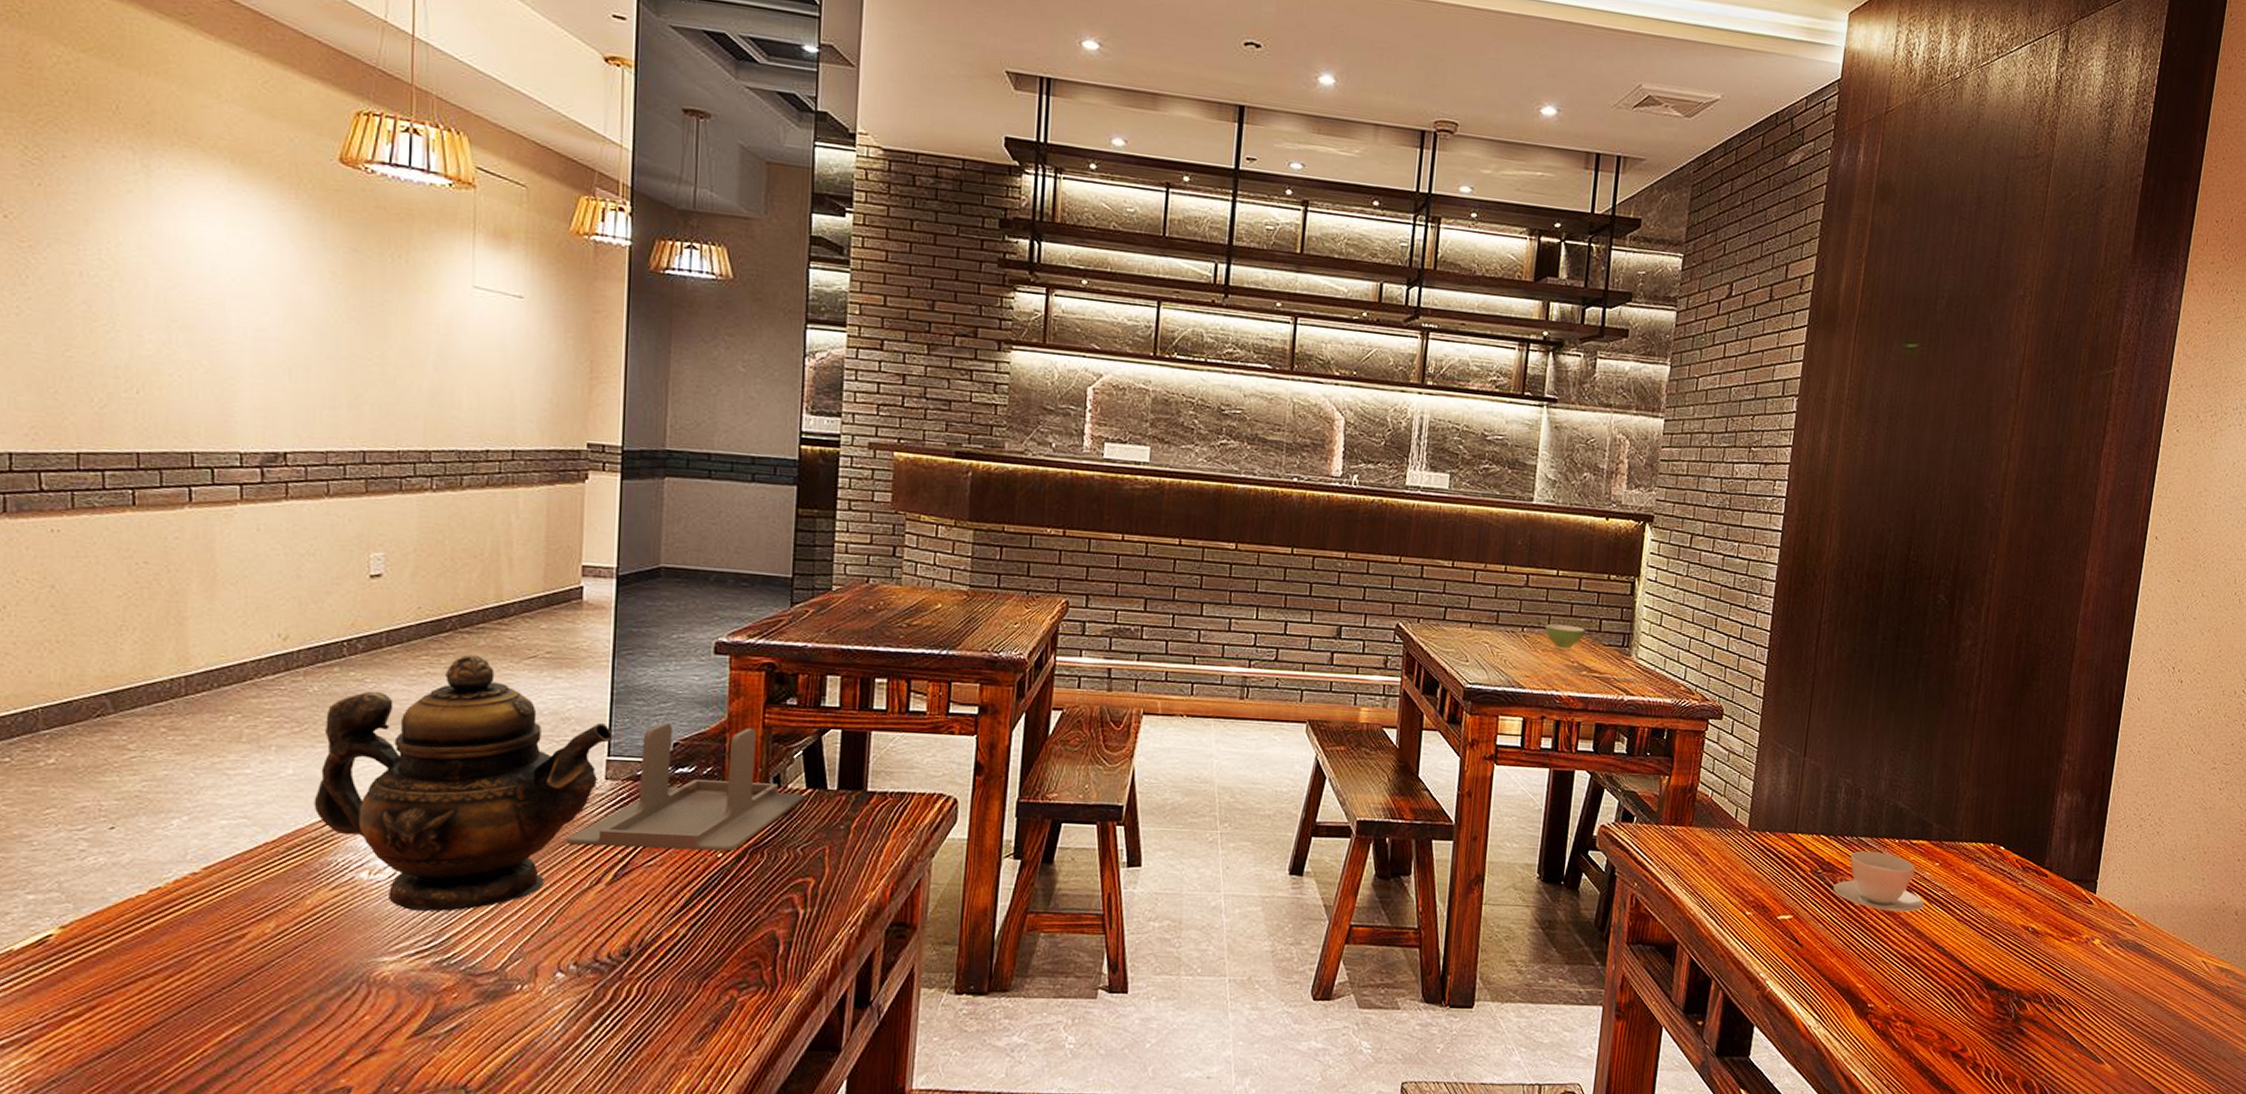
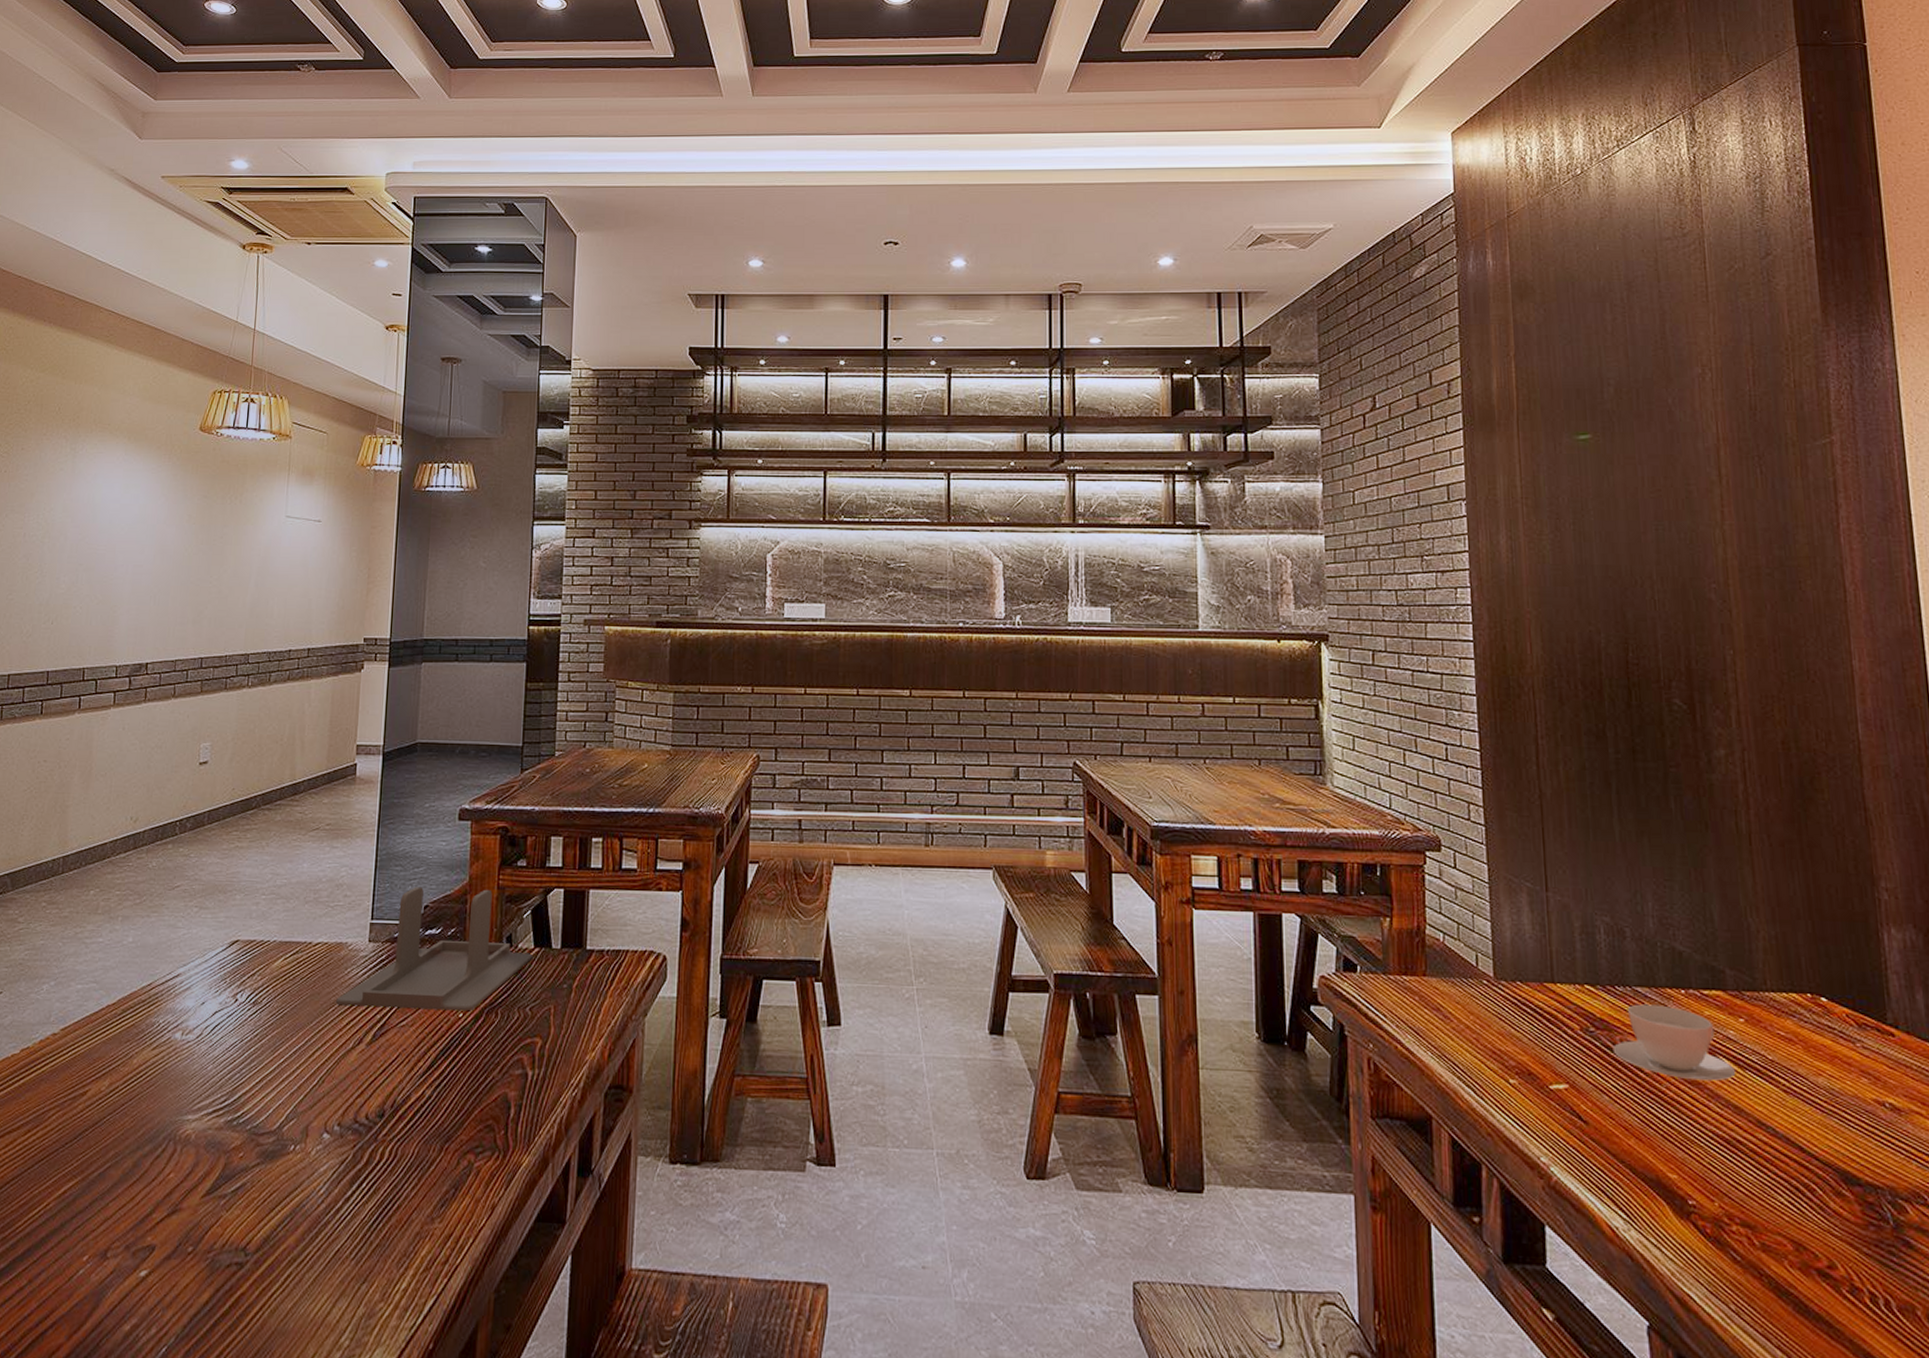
teapot: present [314,654,614,911] -> none [145,829,376,1071]
bowl: present [1545,623,1586,650] -> none [1228,753,1272,781]

